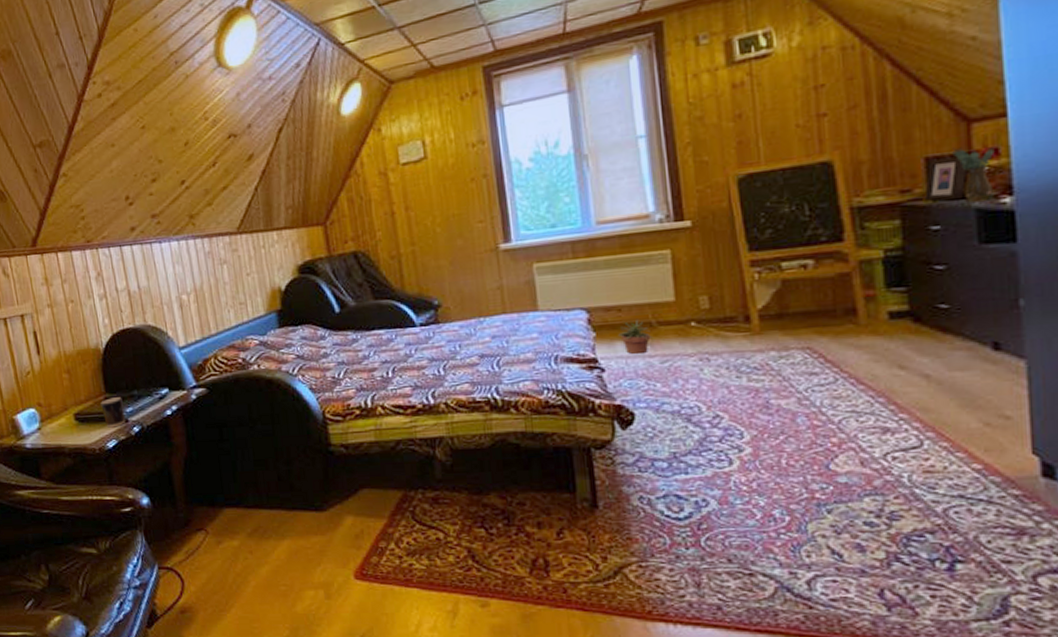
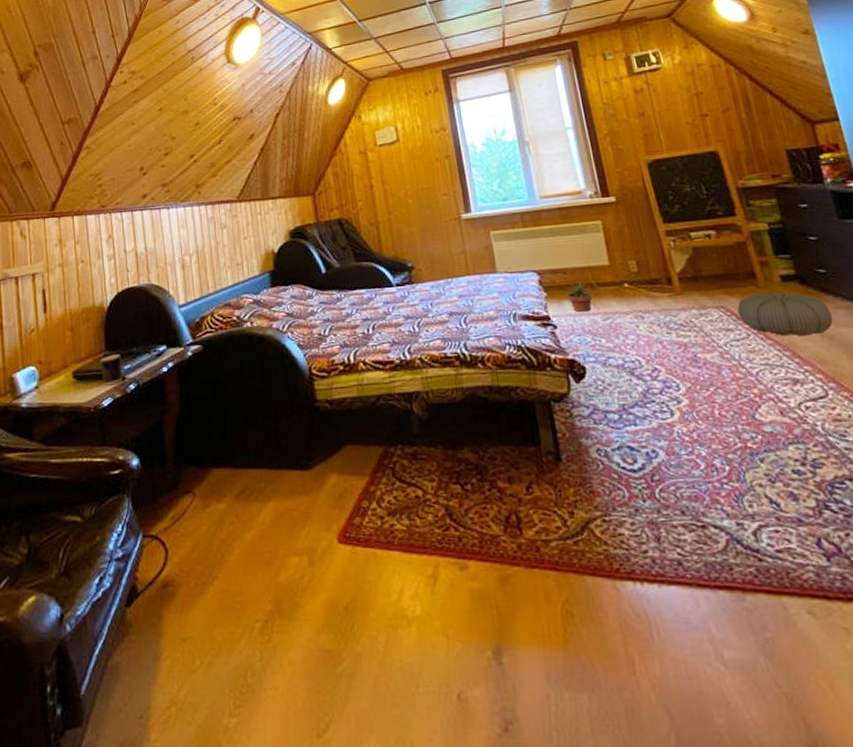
pouf: none [827,331,946,381] -> present [737,292,833,336]
picture frame: present [924,156,966,202] -> none [789,150,820,185]
vase: present [952,147,995,203] -> none [804,143,841,187]

